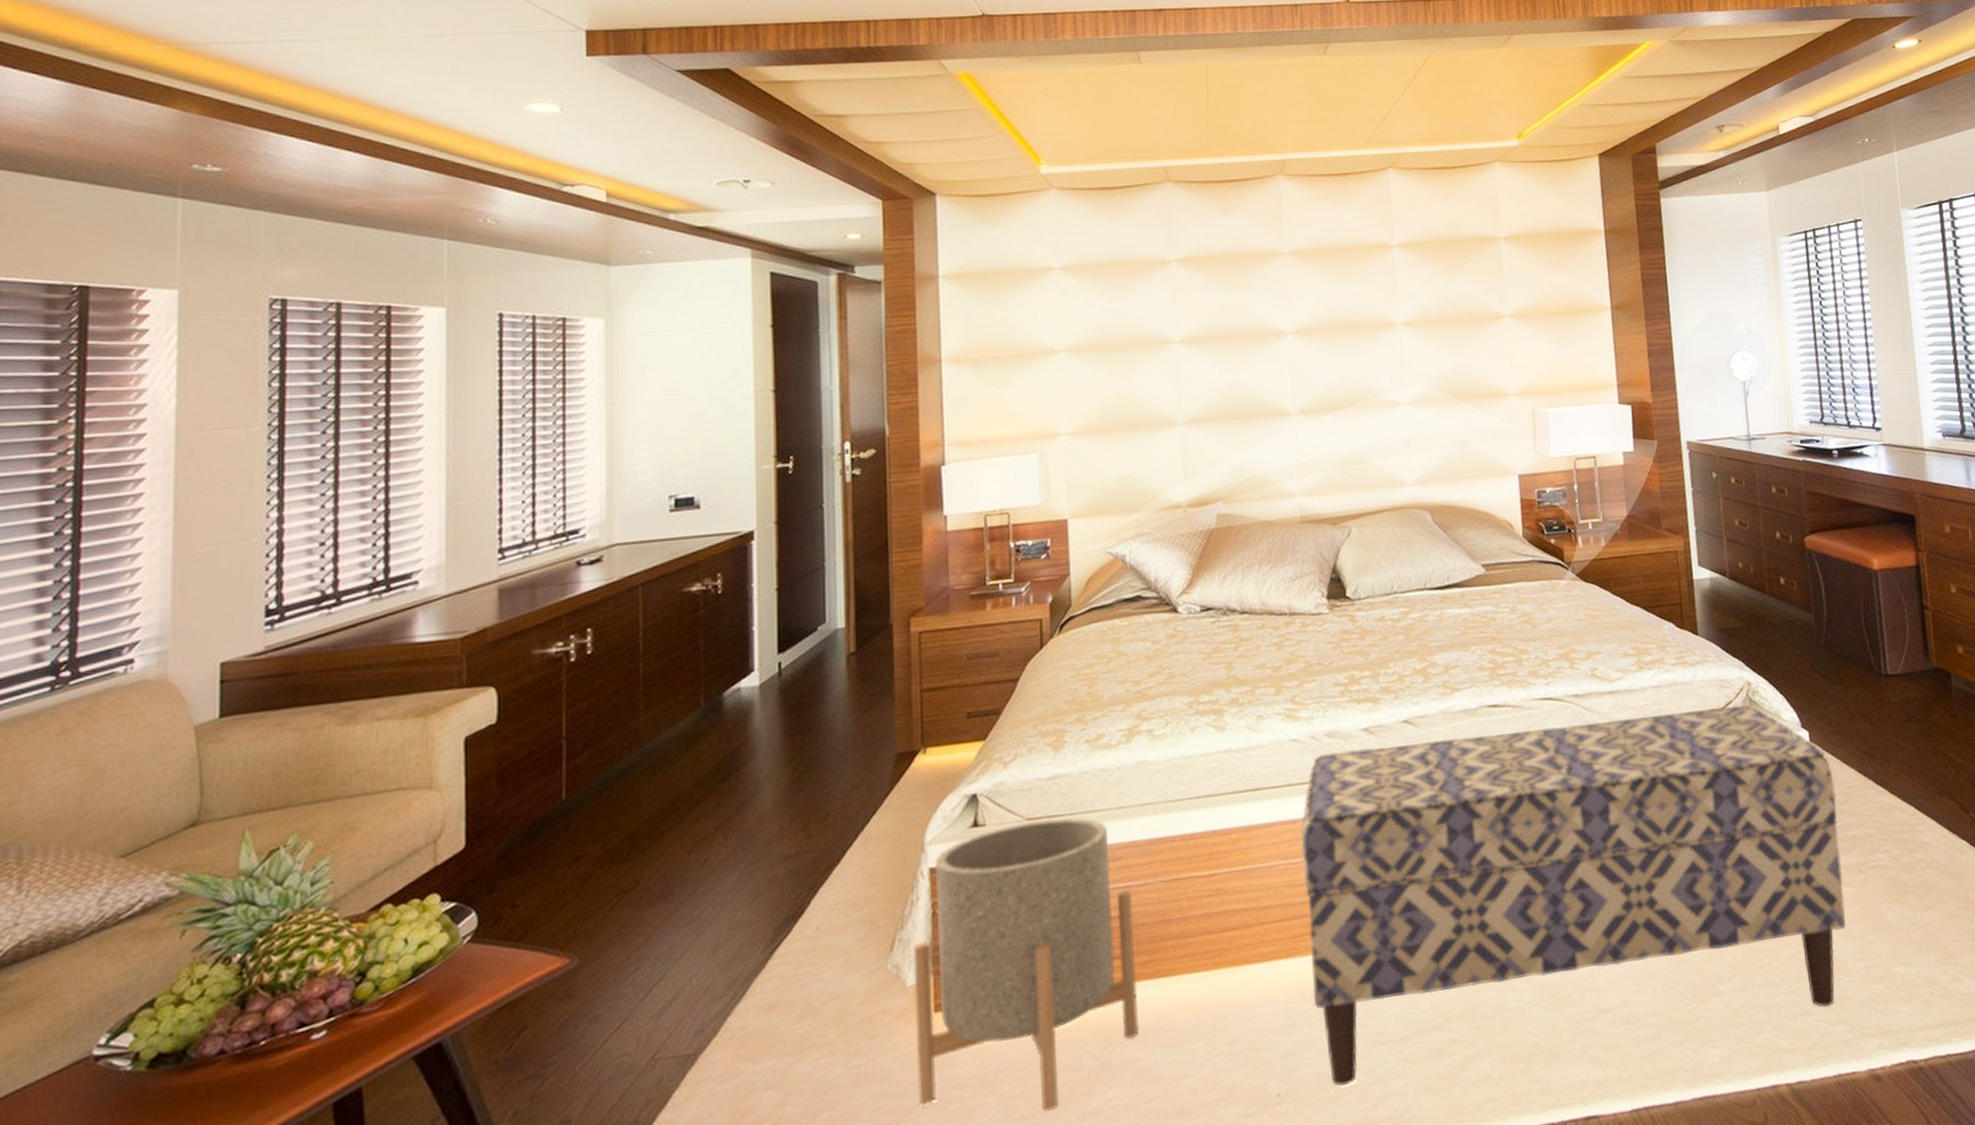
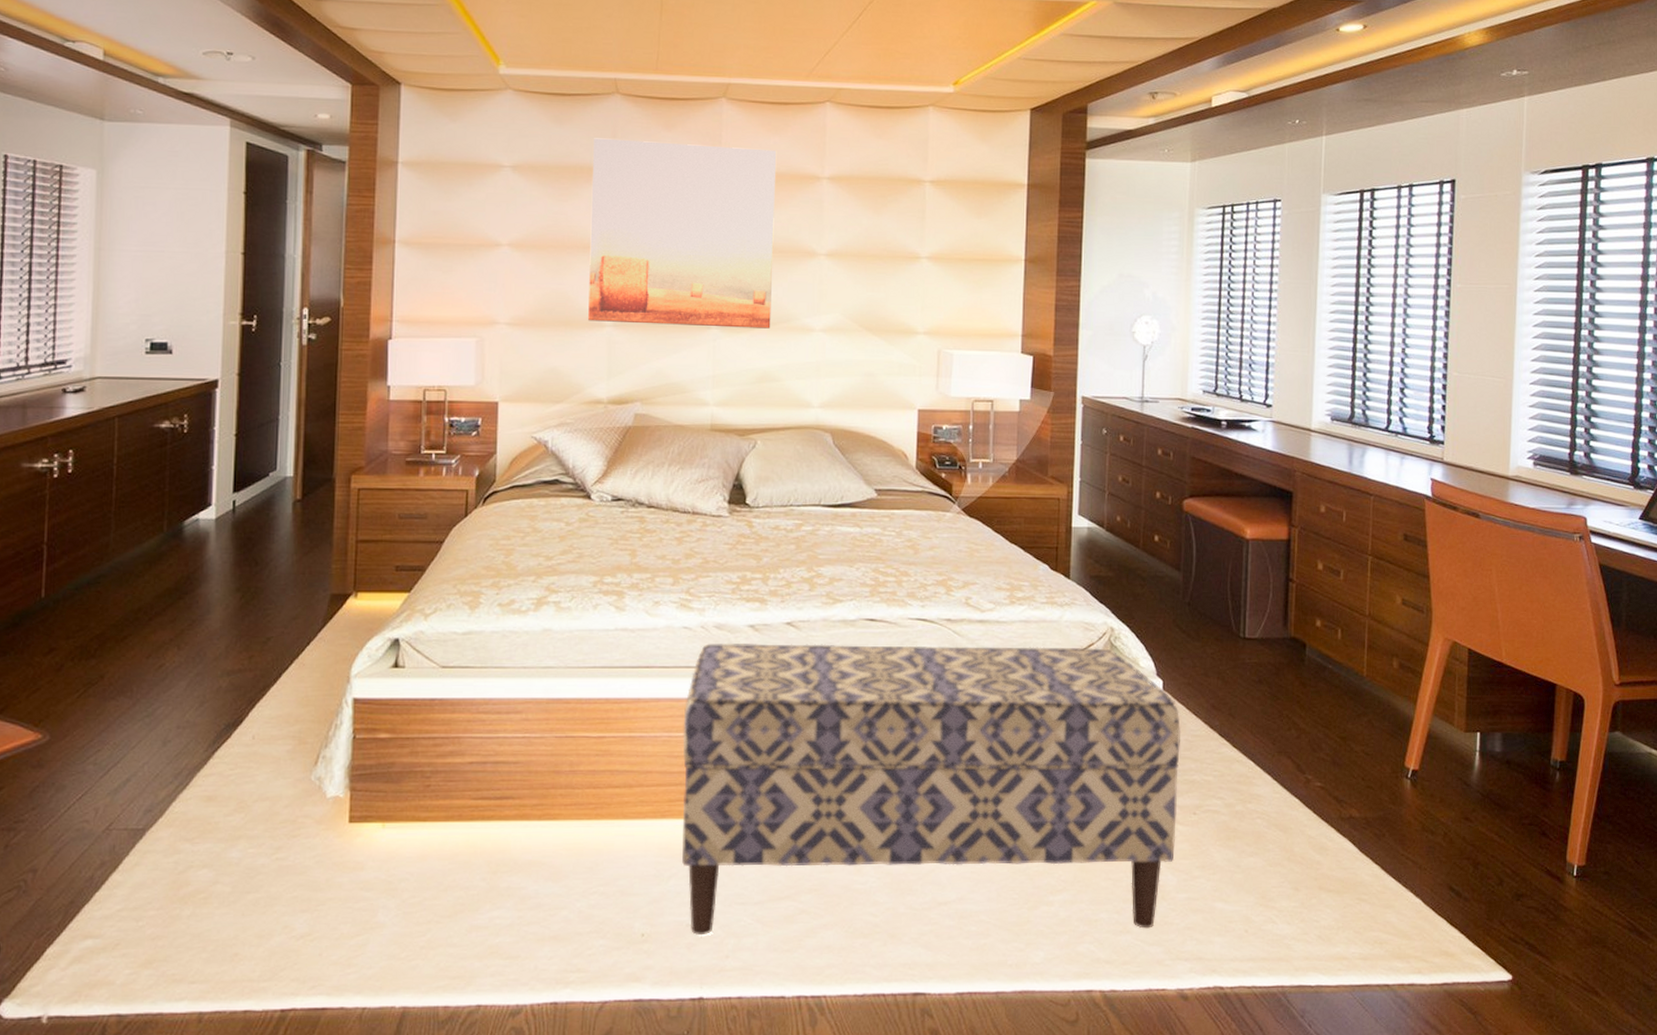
planter: present [913,818,1139,1111] -> none [331,668,528,920]
wall art: none [1148,223,1354,422] -> present [588,138,777,329]

